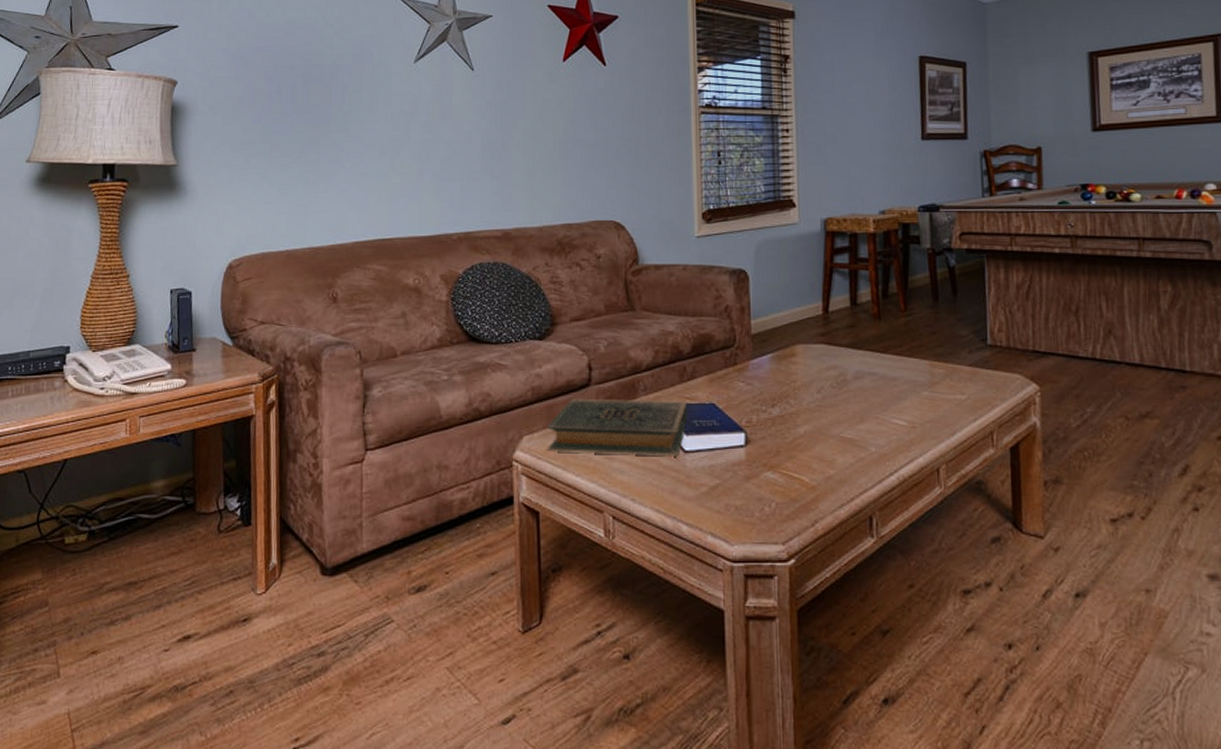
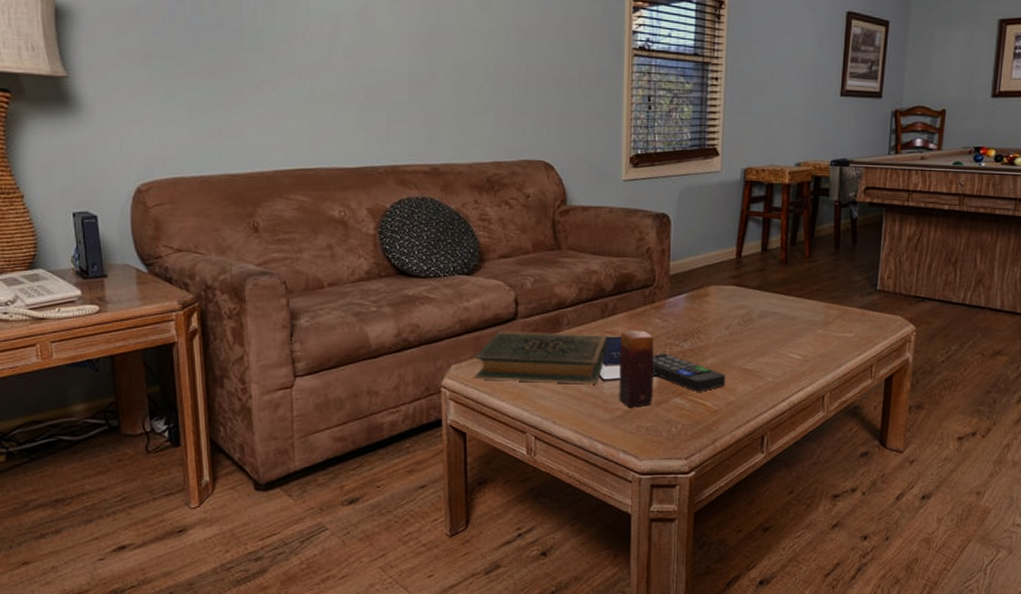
candle: none [701,395,741,483] -> present [619,330,654,407]
remote control: none [738,420,823,464] -> present [652,353,726,392]

